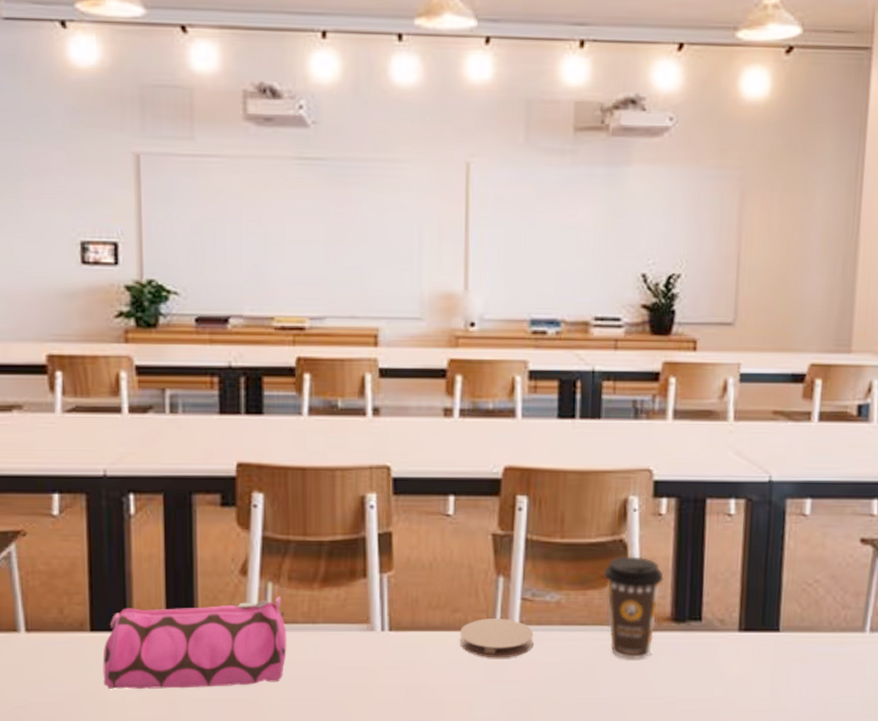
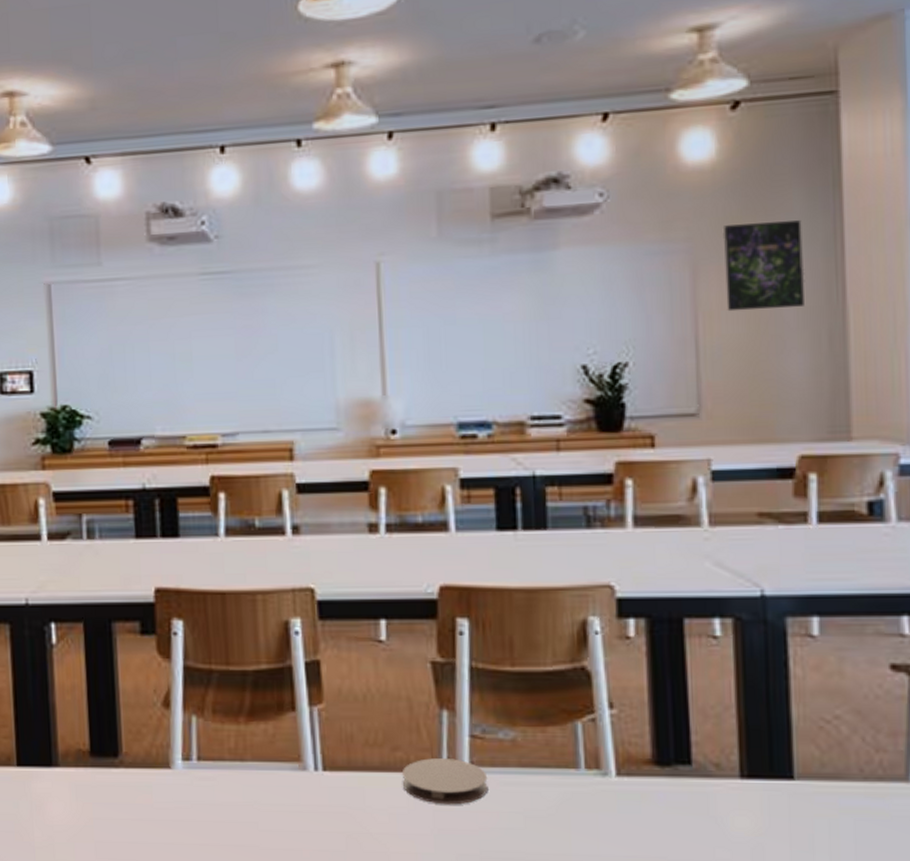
pencil case: present [103,596,287,689] -> none [30,730,215,830]
coffee cup: present [603,556,664,659] -> none [564,687,639,810]
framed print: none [765,158,832,236] -> present [722,220,805,312]

